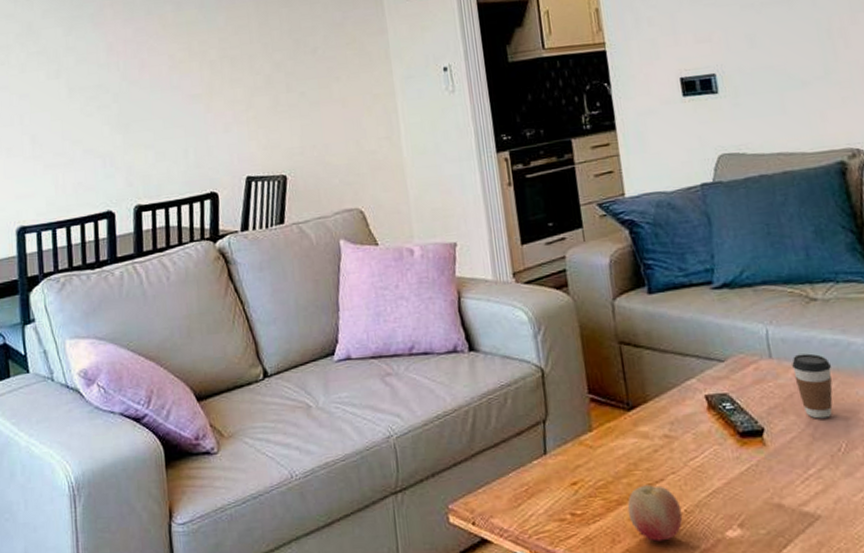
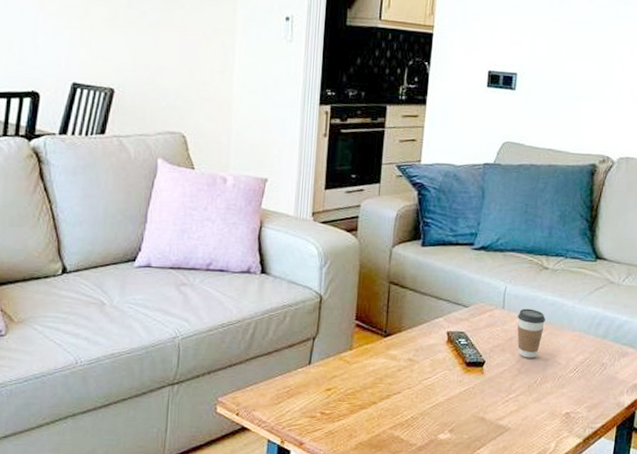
fruit: present [627,485,683,542] -> none [366,395,409,439]

